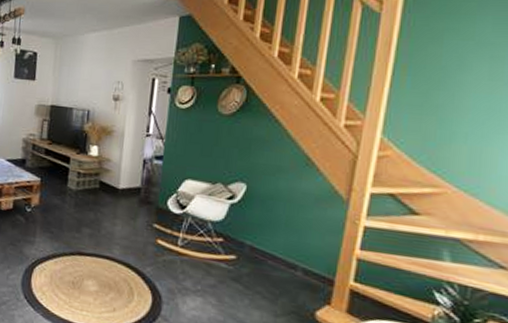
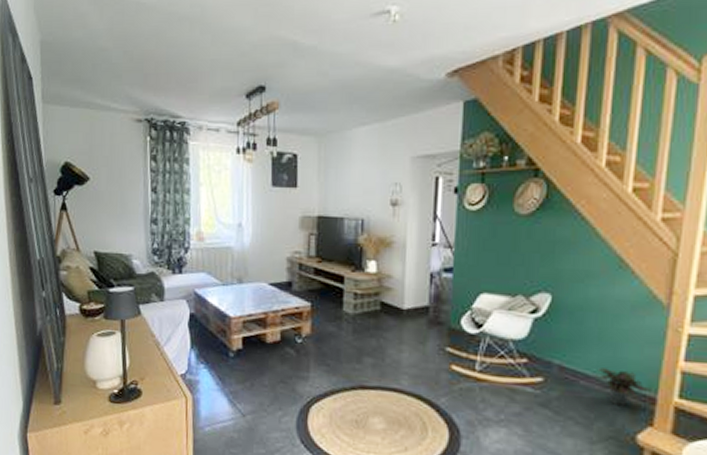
potted plant: none [279,250,331,286] -> present [592,368,653,407]

